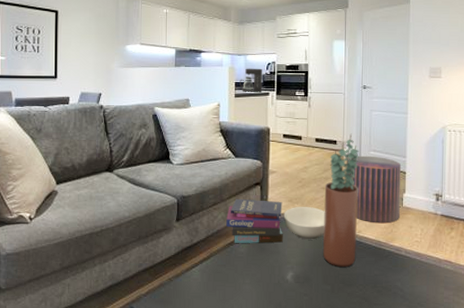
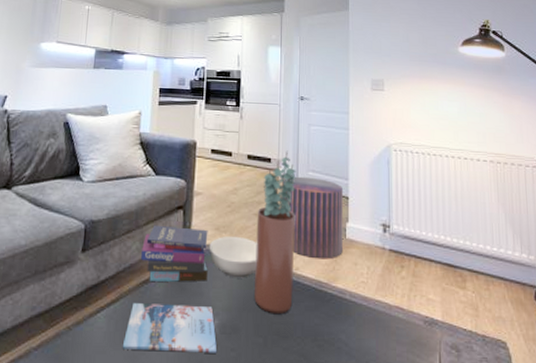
magazine: none [214,260,293,297] -> present [122,303,217,353]
coffee maker: present [240,68,263,92] -> none [165,73,191,100]

